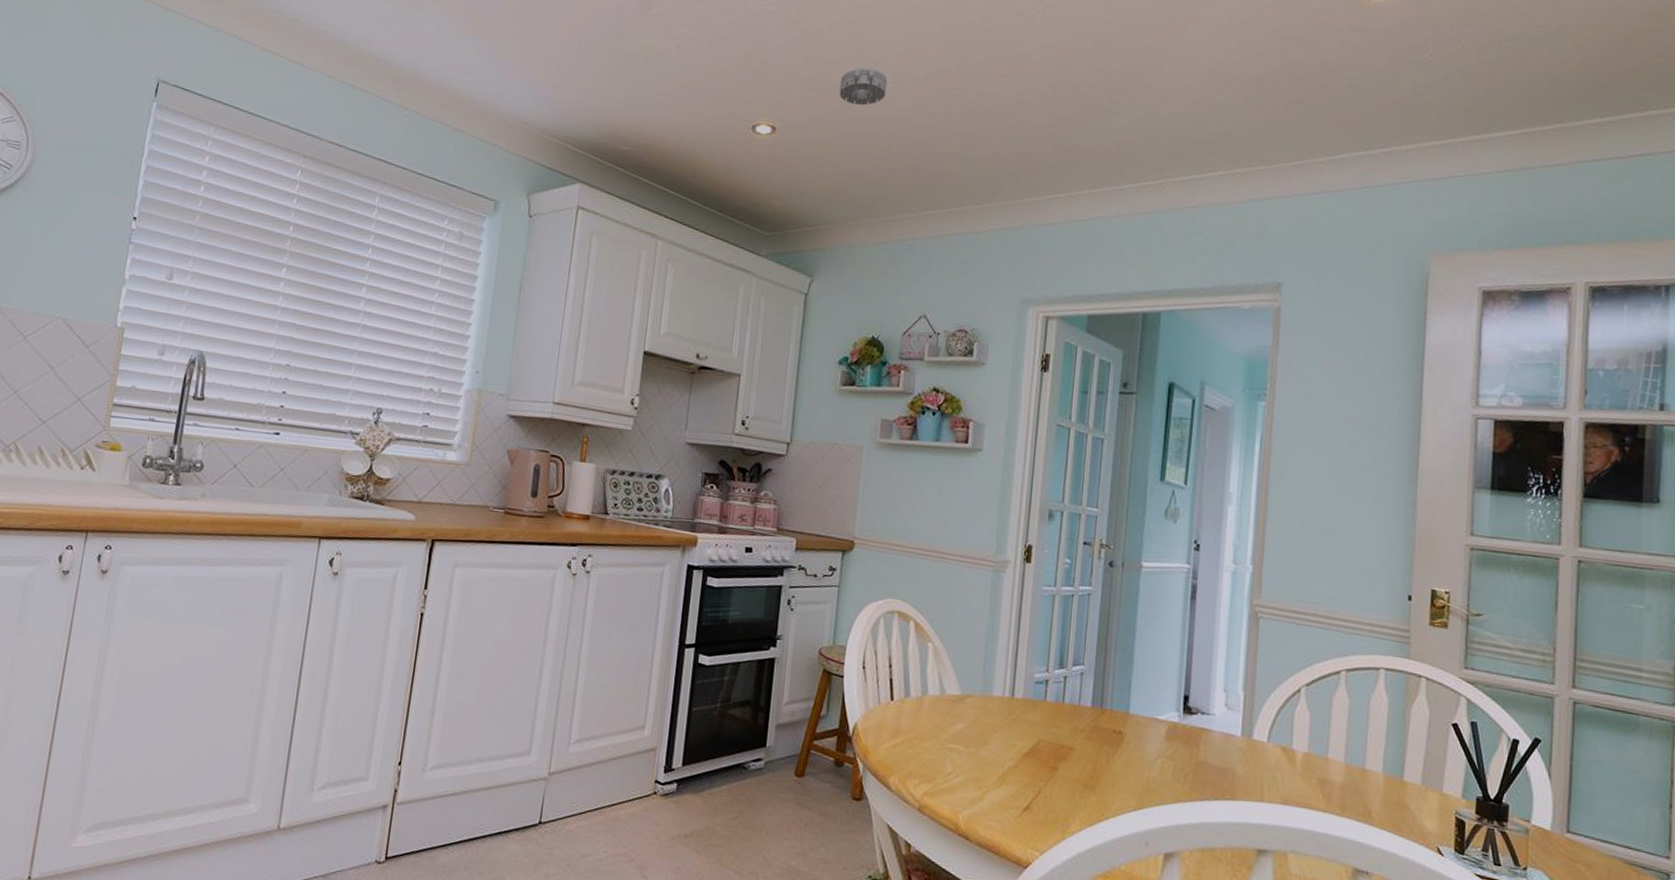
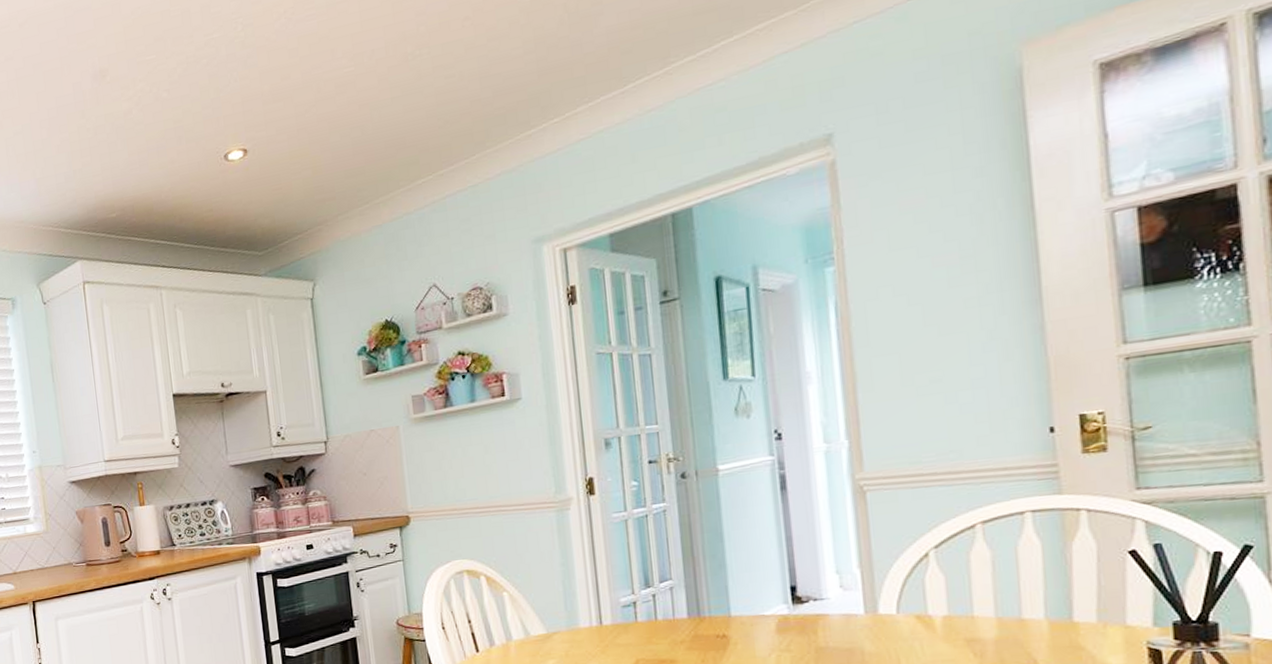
smoke detector: present [838,68,888,106] -> none [299,58,349,102]

